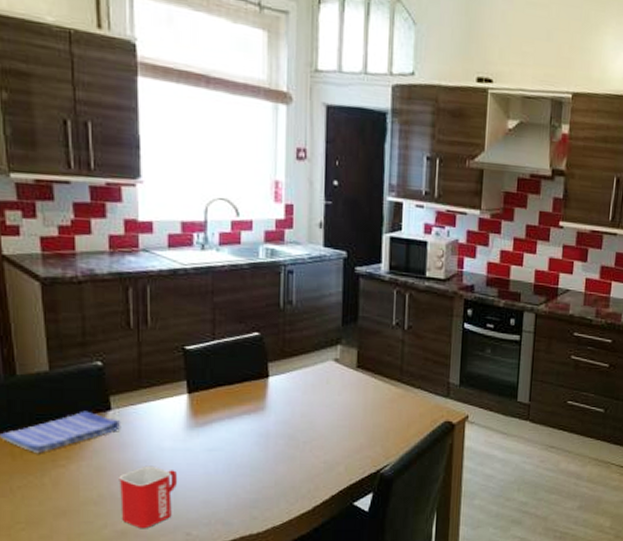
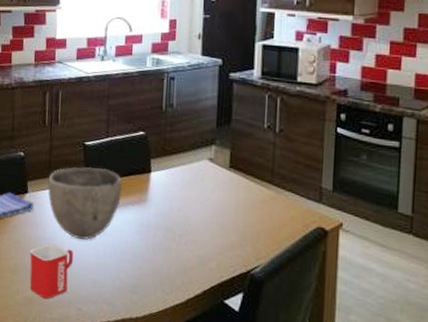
bowl: none [138,374,235,457] -> present [47,166,123,240]

